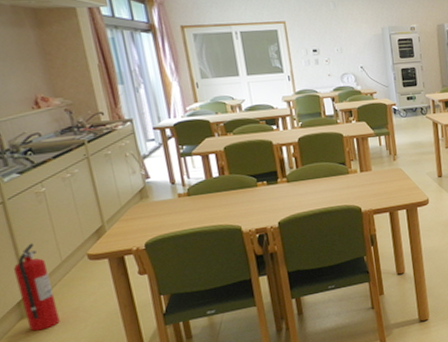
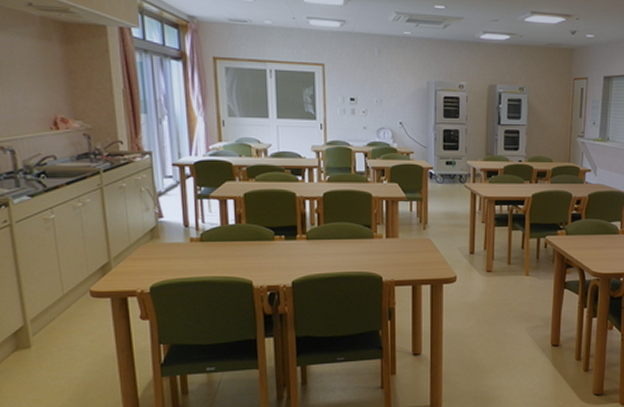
fire extinguisher: present [13,243,60,332] -> none [13,271,55,365]

